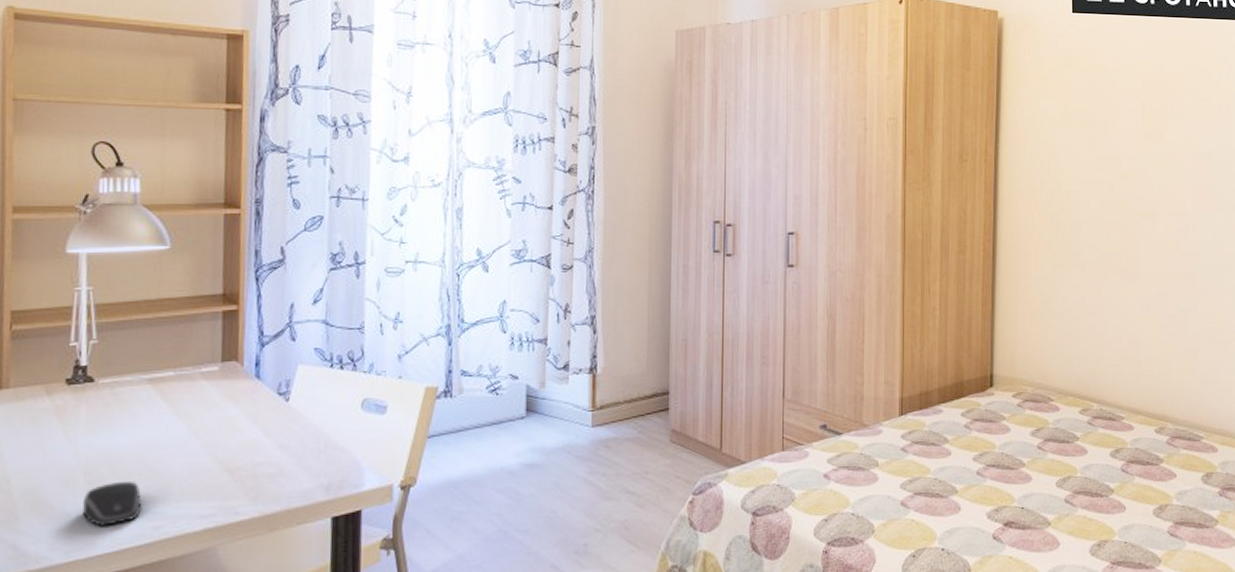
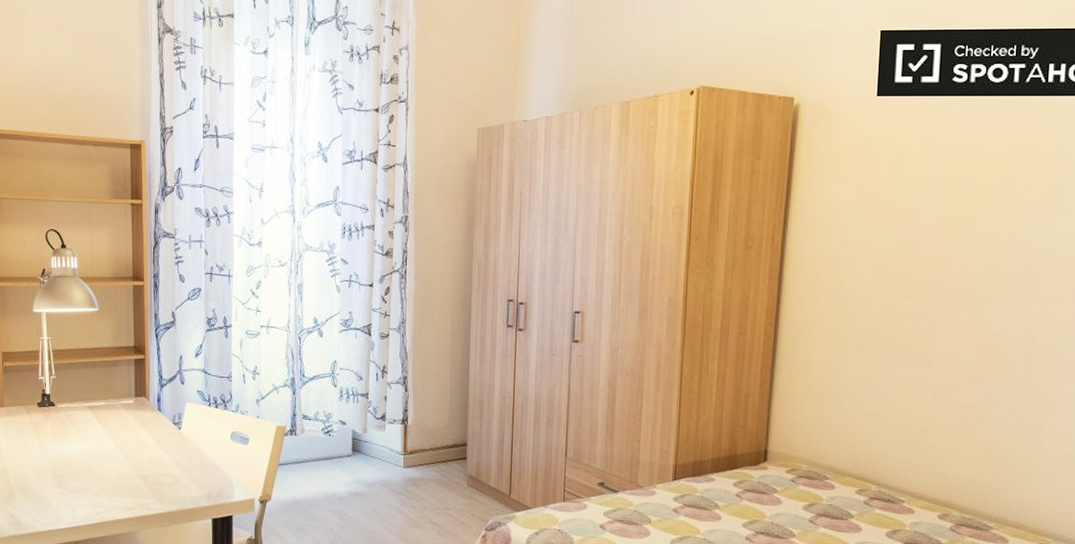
computer mouse: present [83,481,142,526] -> none [52,478,88,509]

